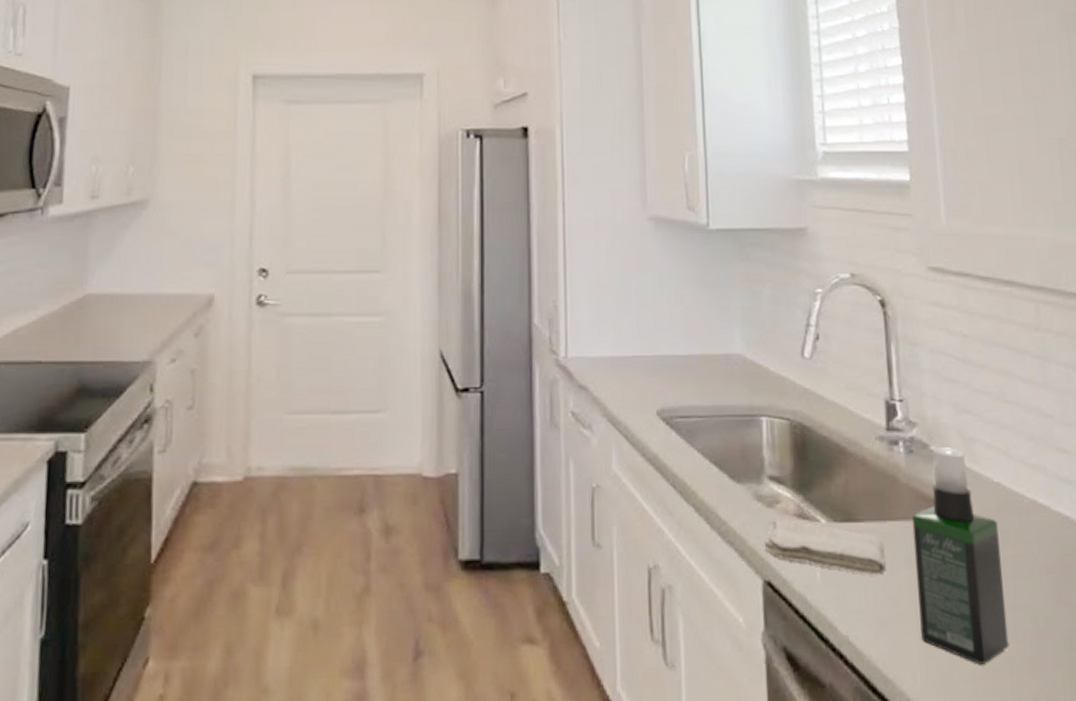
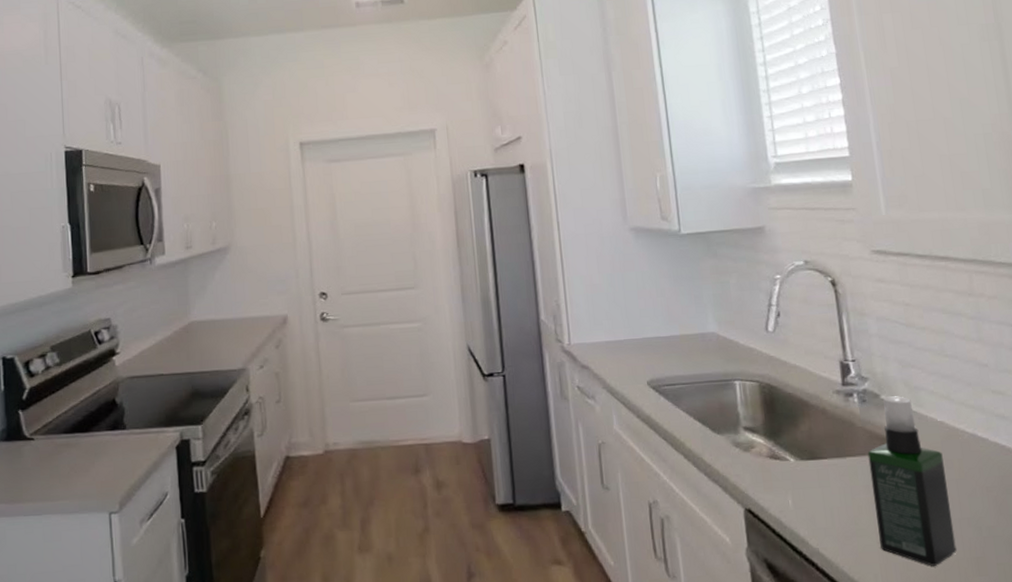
washcloth: present [764,518,887,576] -> none [743,459,849,501]

